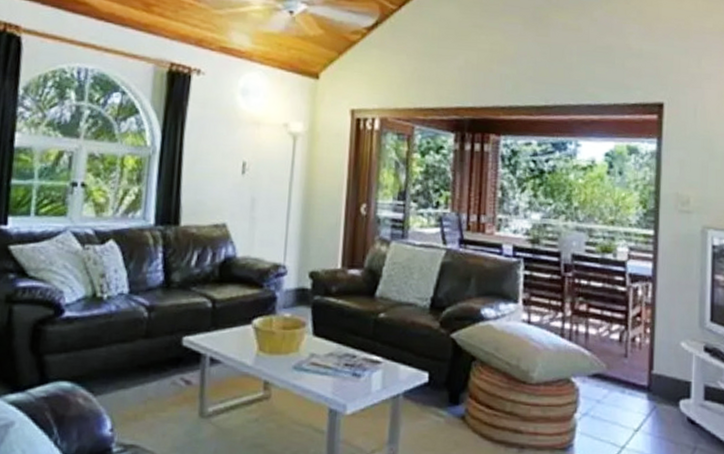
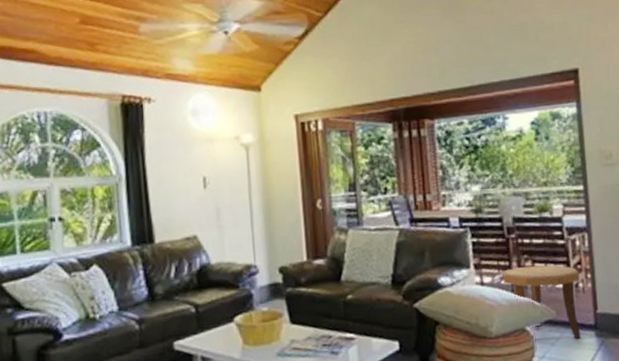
side table: none [553,309,637,400] -> present [503,265,581,339]

